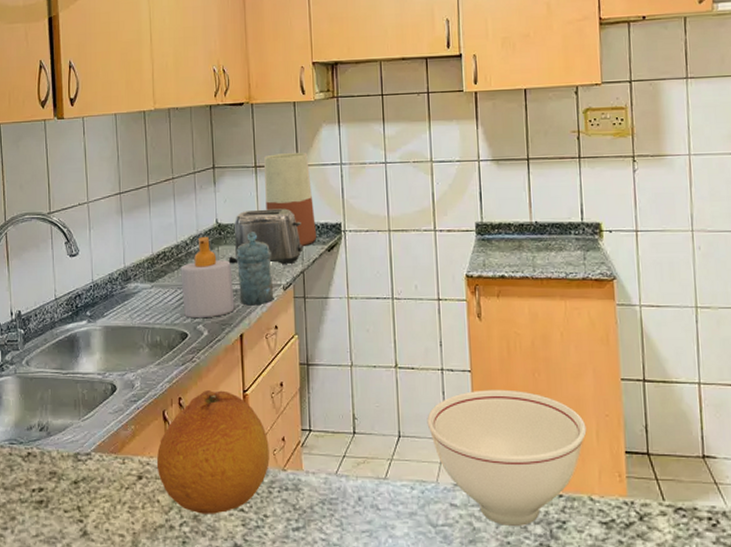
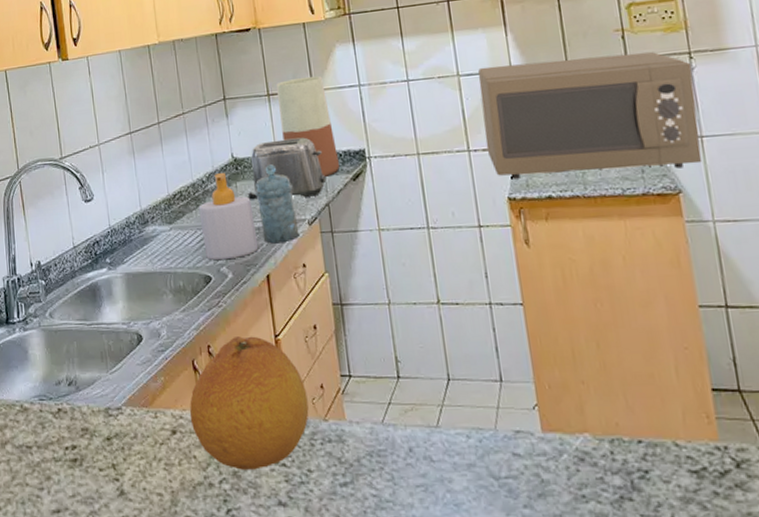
bowl: present [427,389,587,526] -> none [478,323,664,477]
microwave: none [449,153,636,259] -> present [478,52,703,179]

